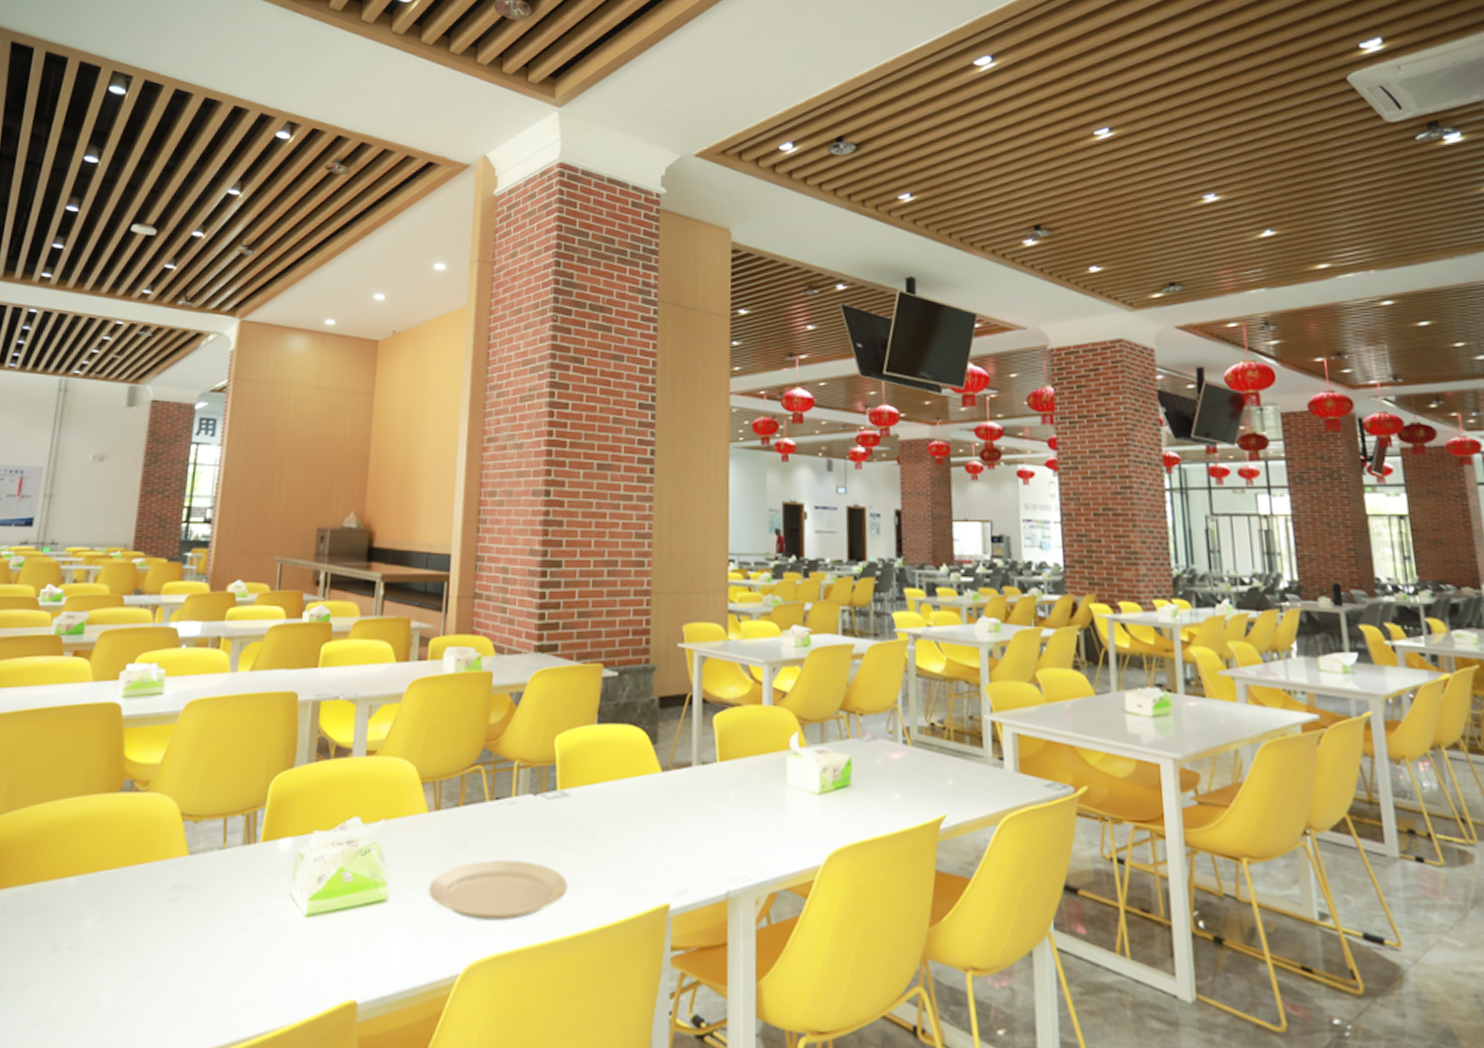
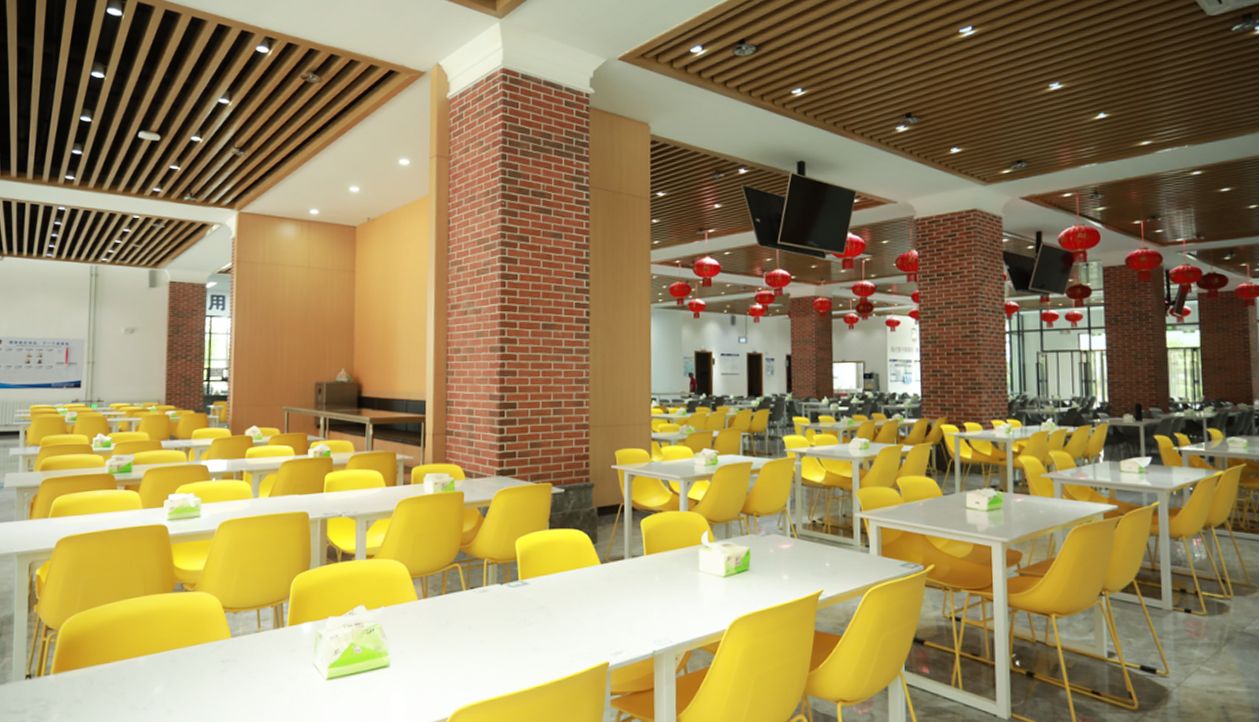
plate: present [428,859,568,921] -> none [421,633,530,678]

